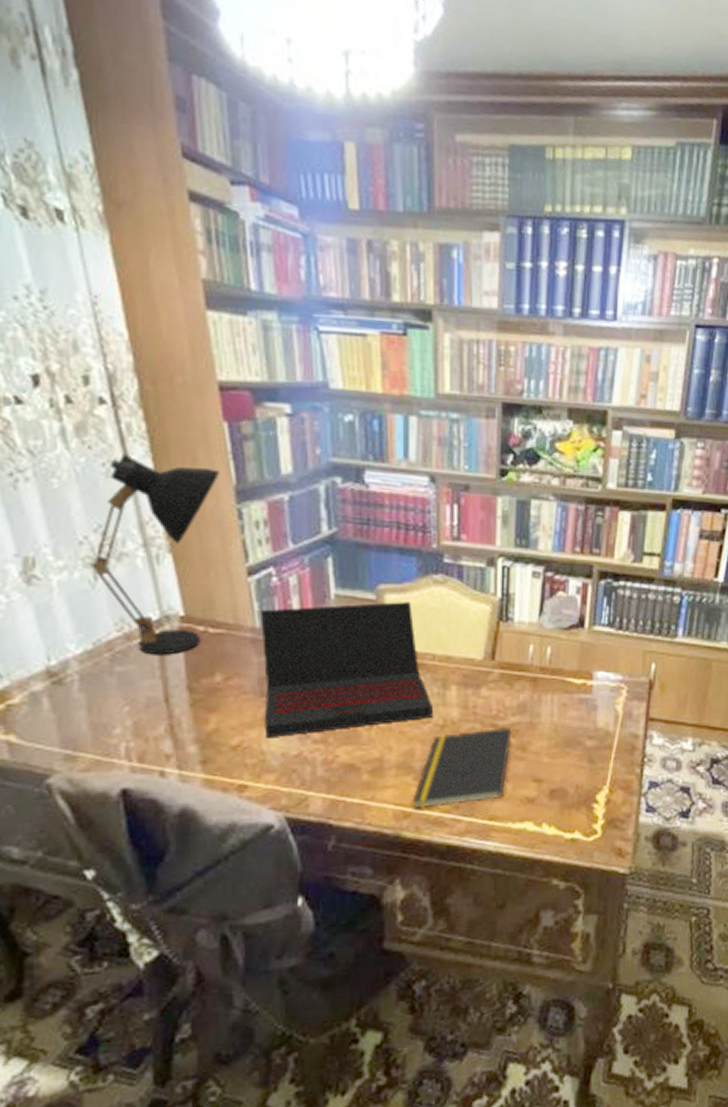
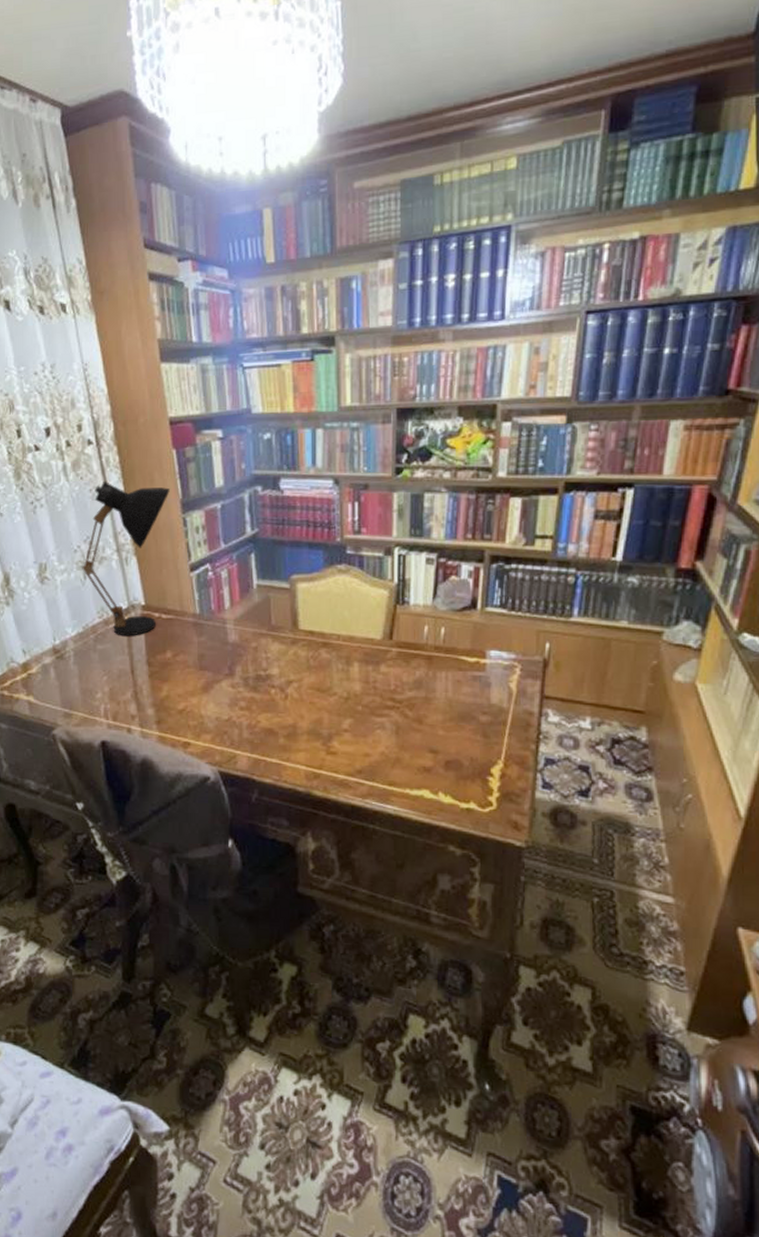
laptop: present [260,602,434,739] -> none [200,589,339,705]
notepad: present [412,726,512,808] -> none [321,700,409,770]

